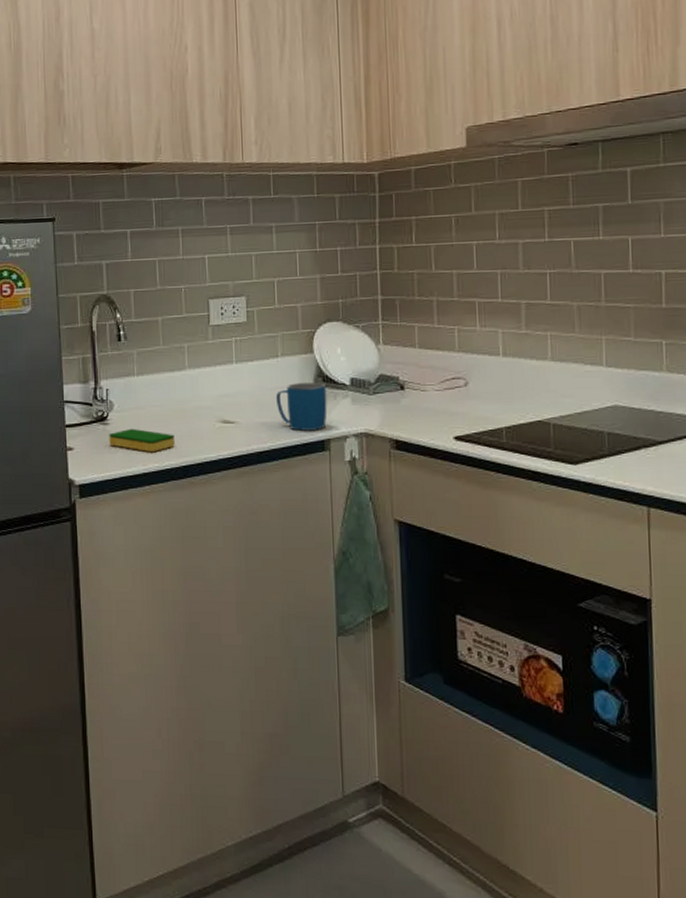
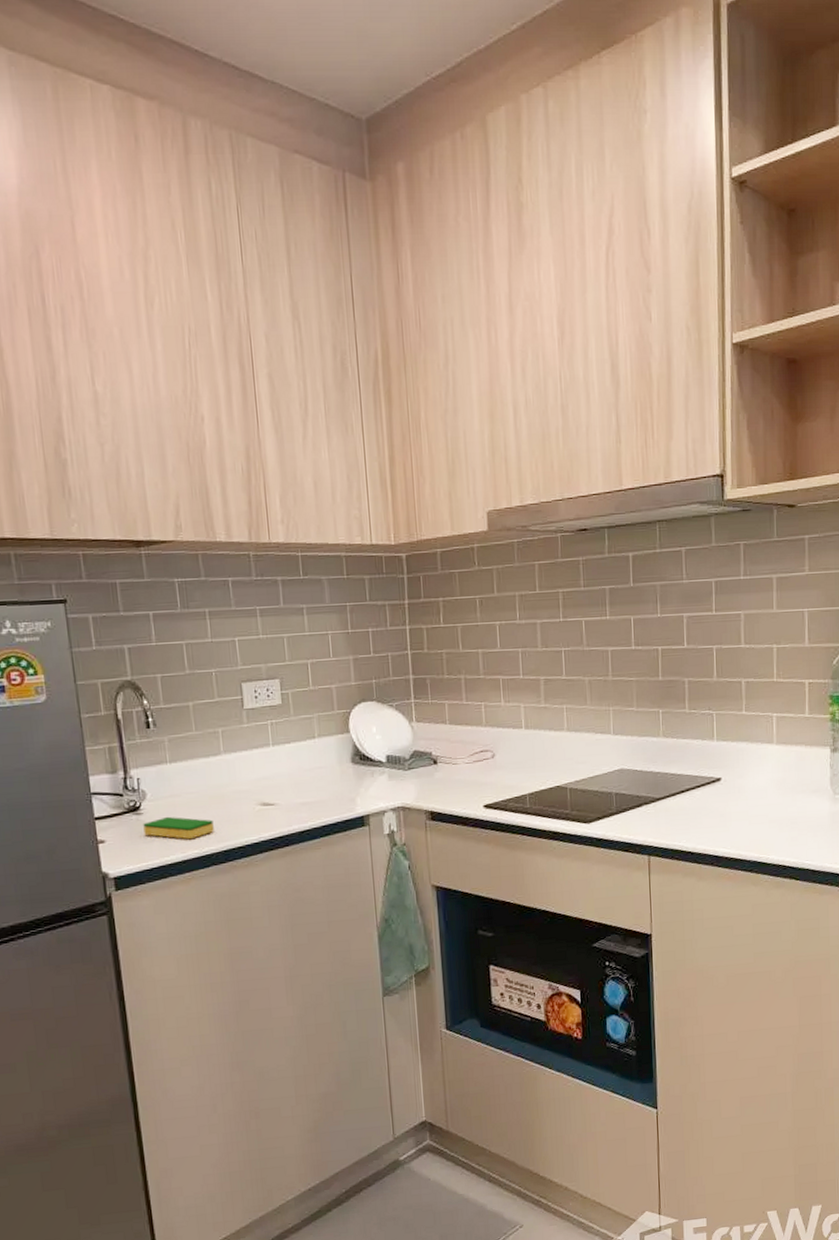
mug: present [276,382,327,431] -> none [315,761,366,809]

